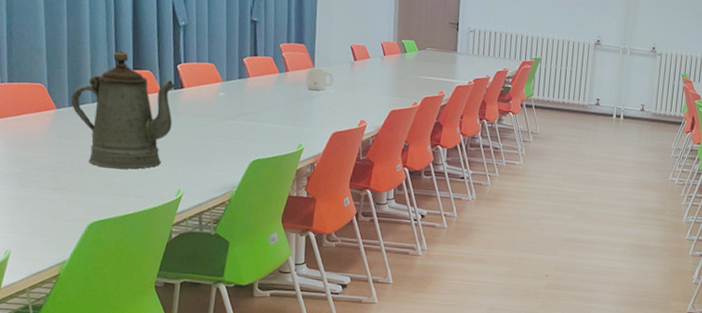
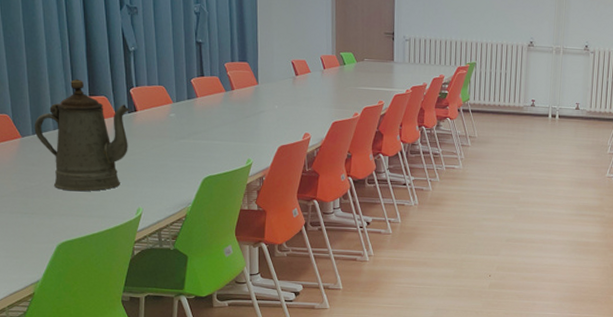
mug: present [306,68,334,91] -> none [251,85,277,107]

